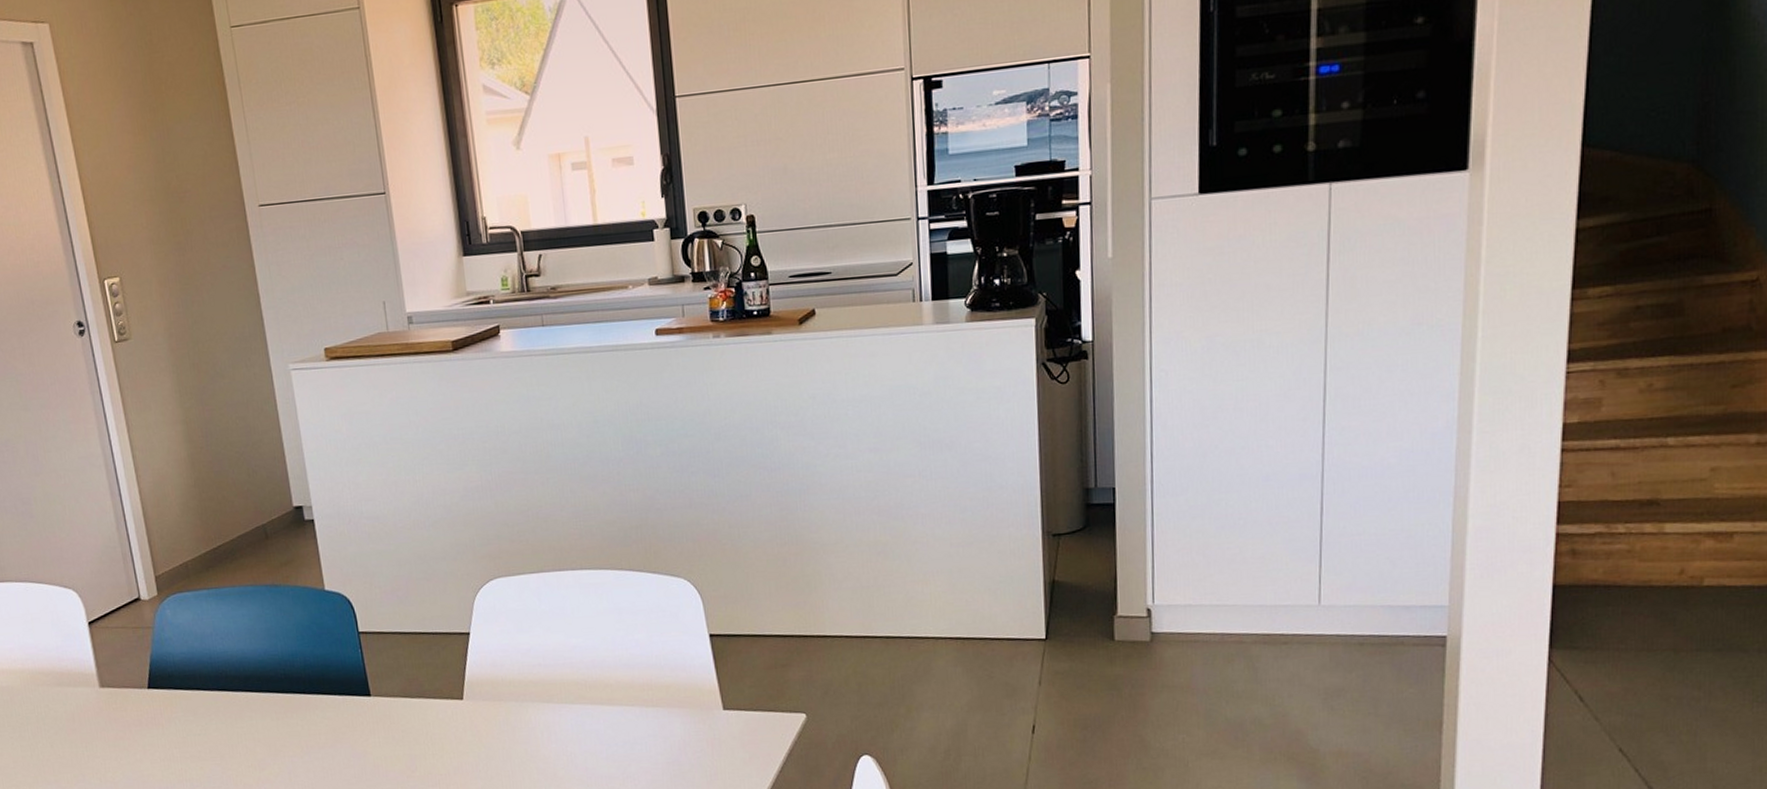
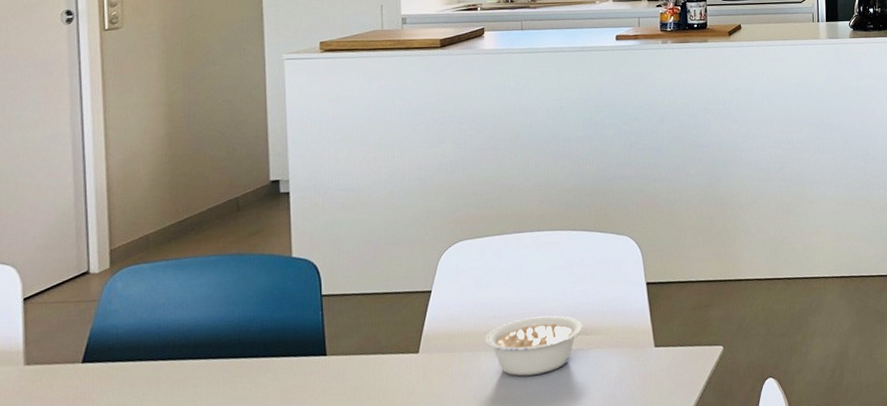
legume: none [531,666,639,732] -> present [484,315,583,376]

